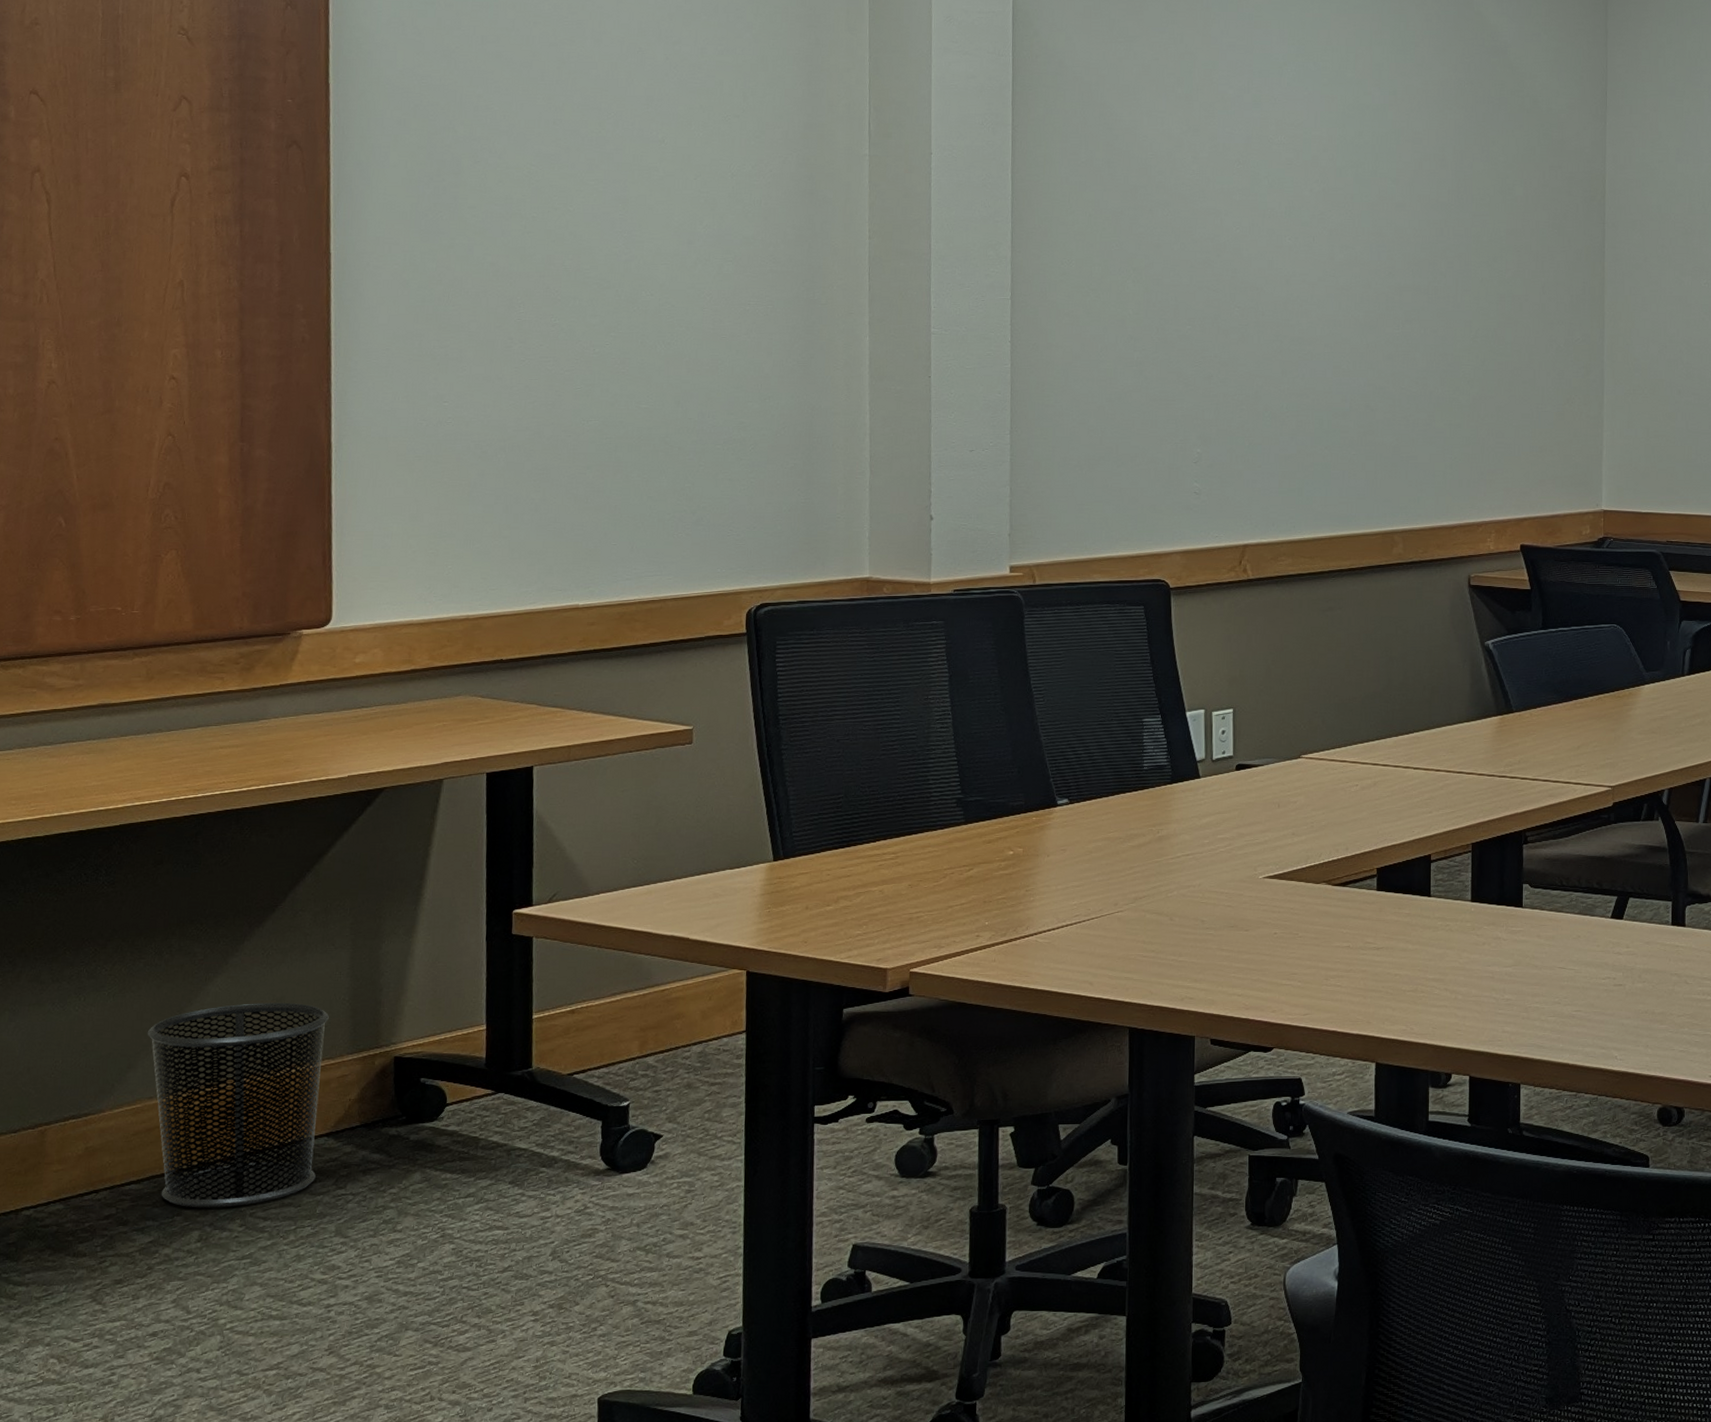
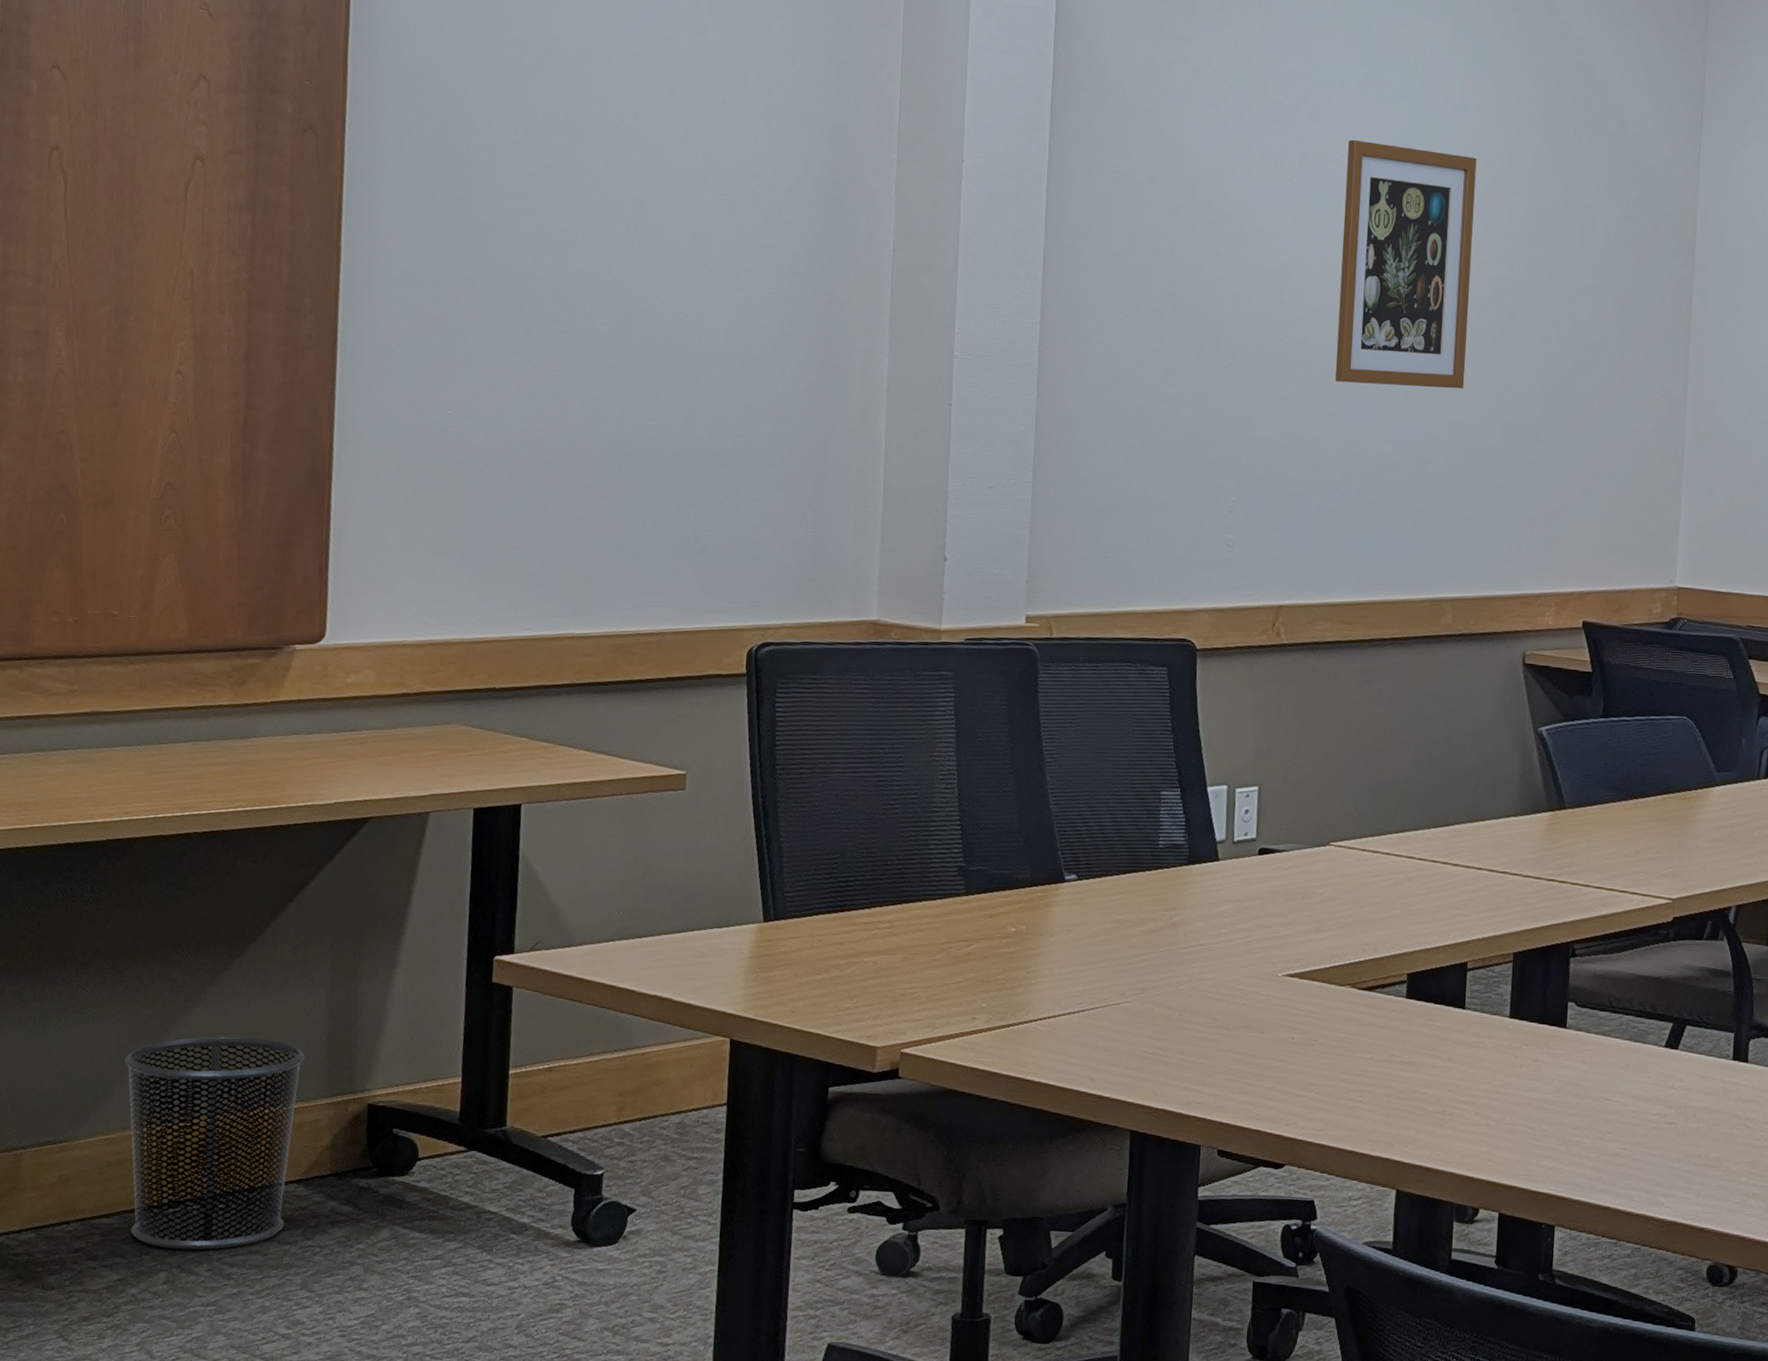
wall art: none [1286,123,1406,343] -> present [1335,139,1477,389]

